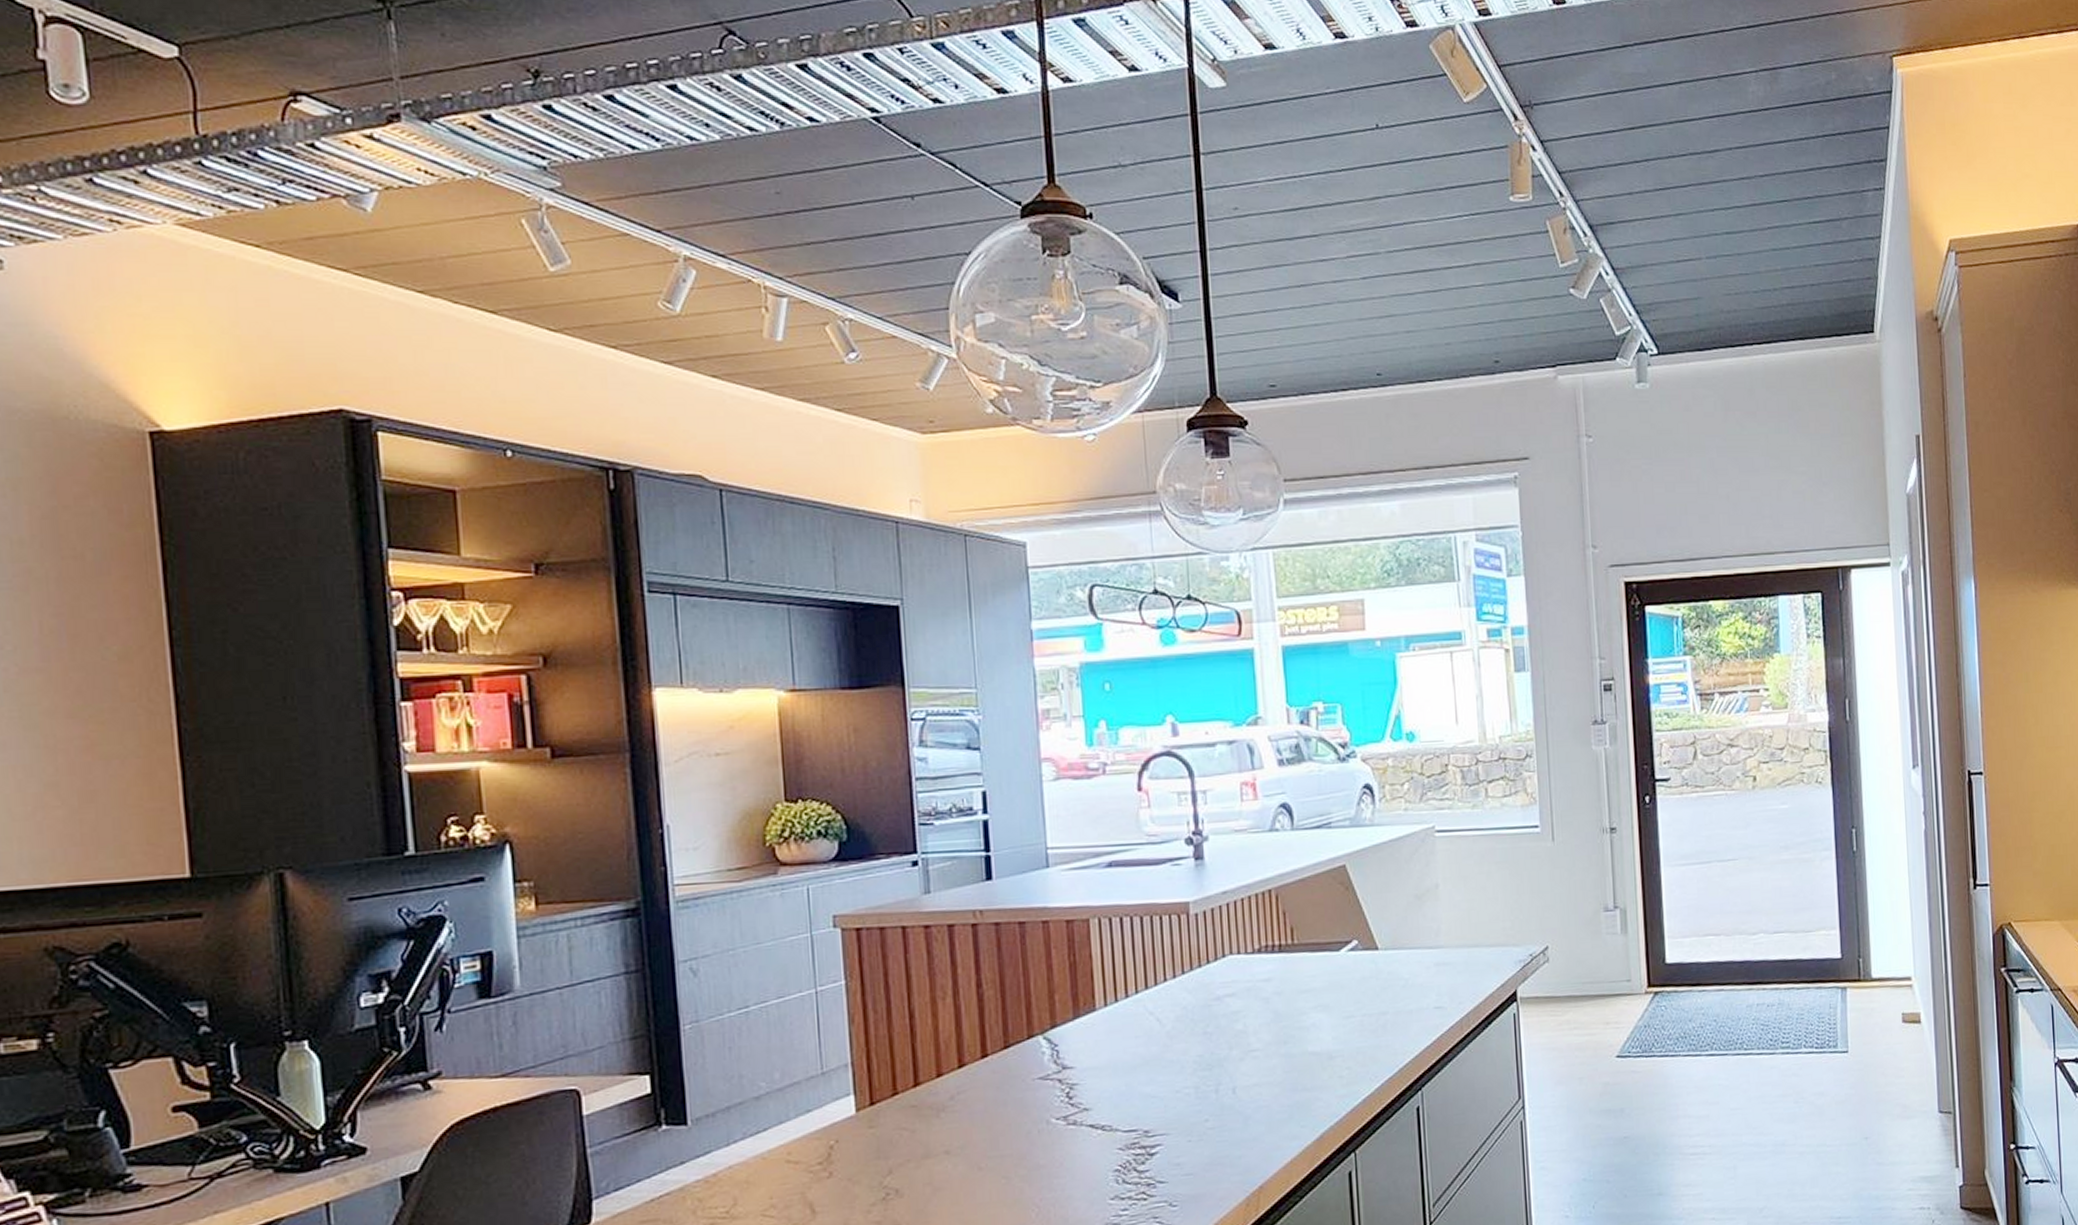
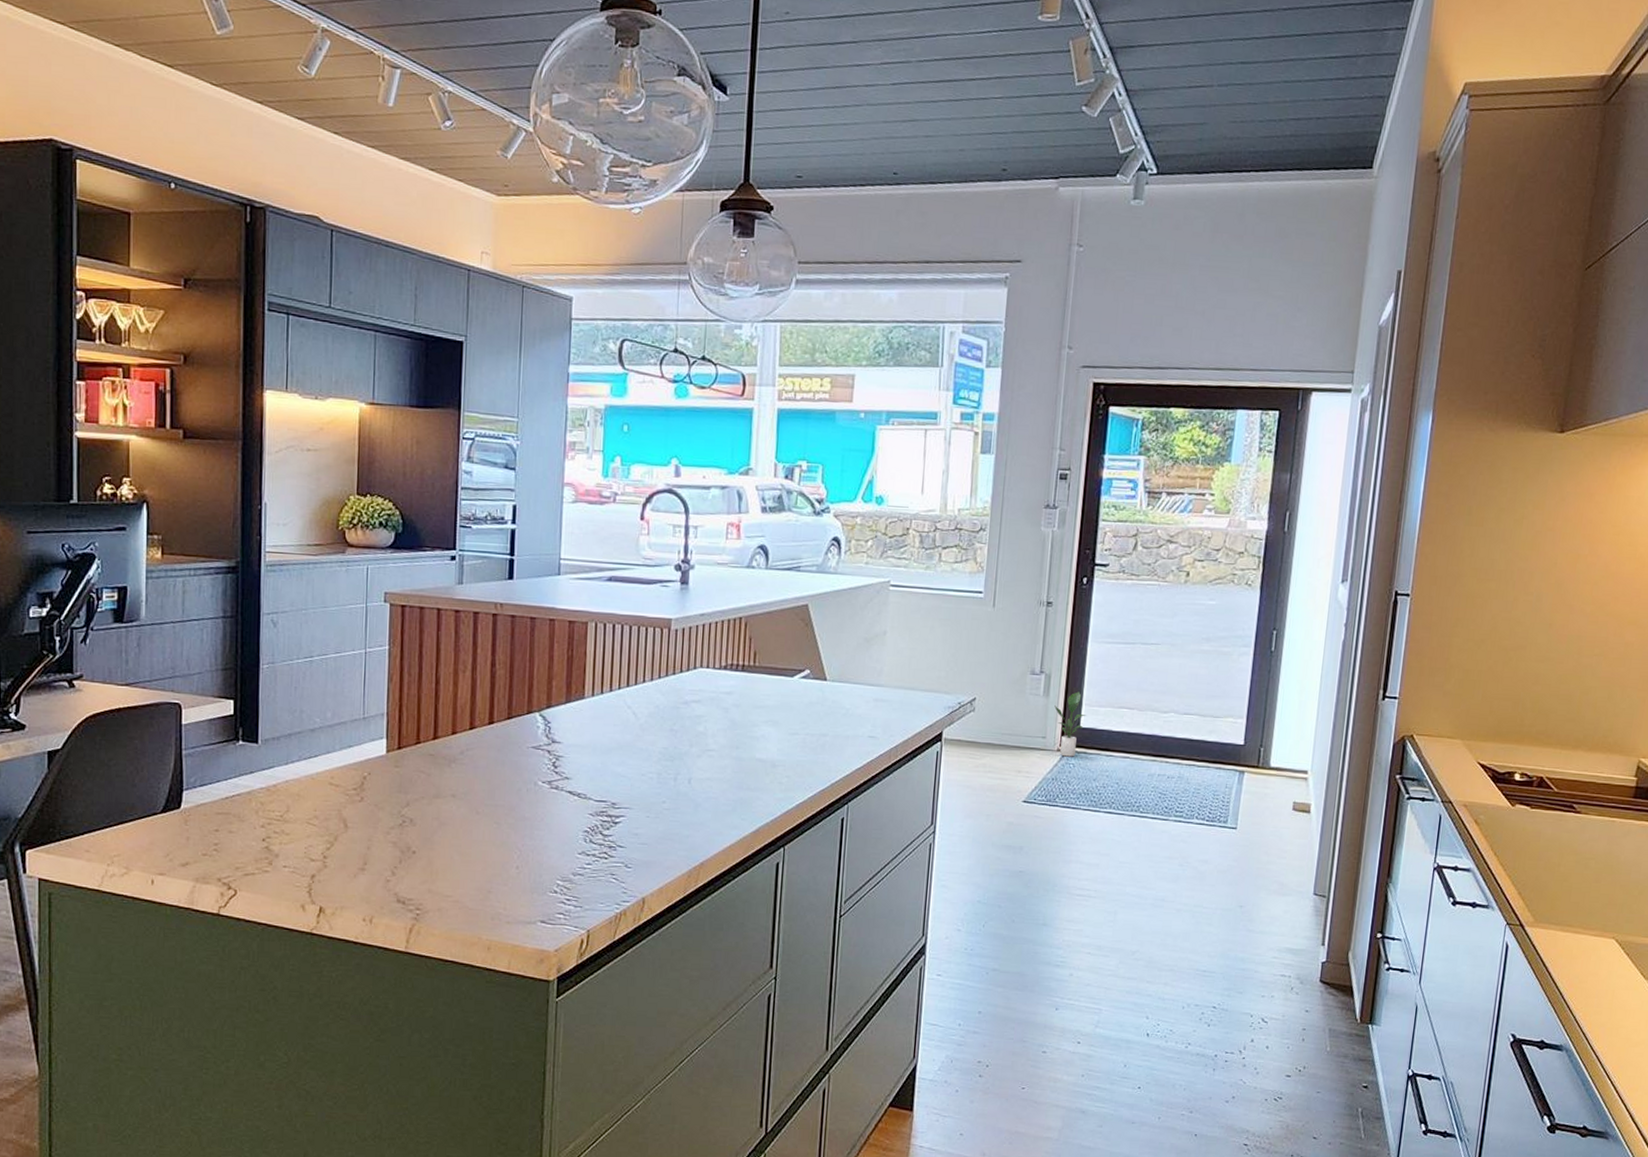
potted plant: none [1635,924,1671,999] -> present [1054,691,1086,757]

